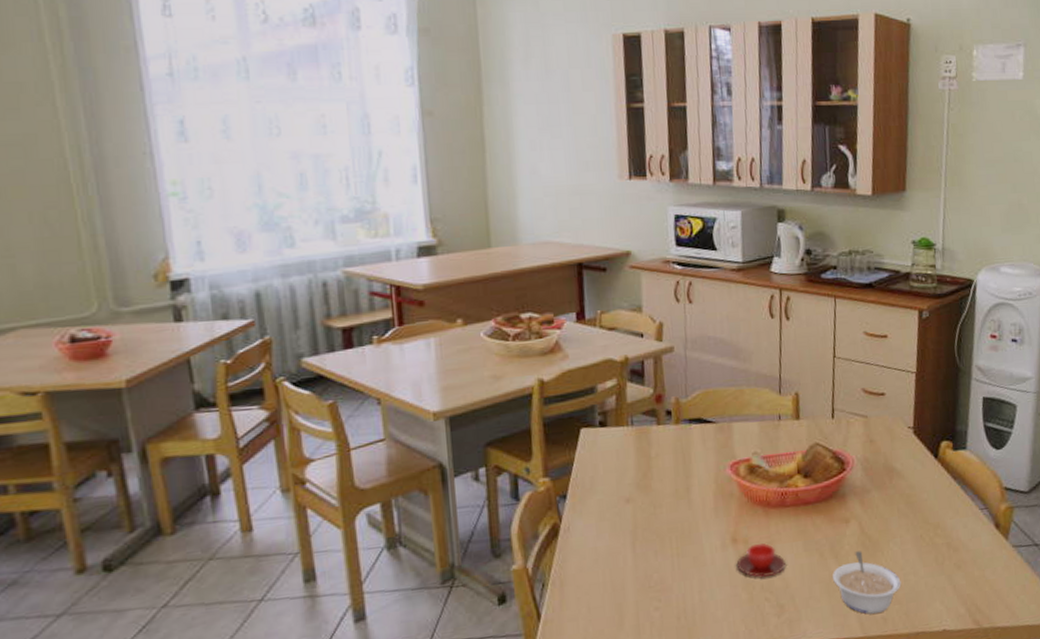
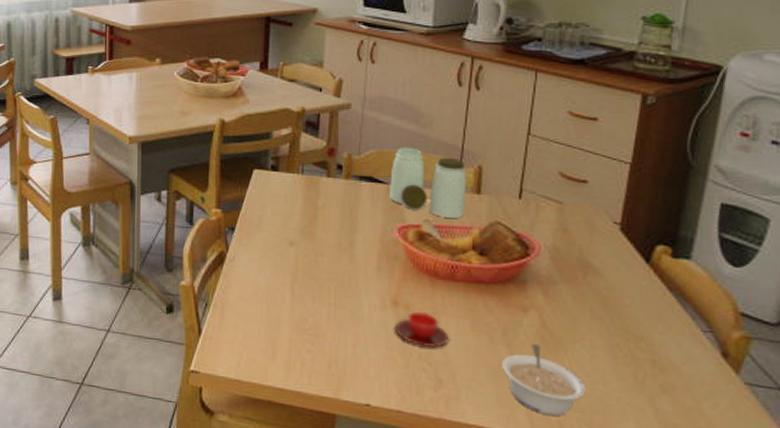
jar: none [718,383,788,448] -> present [390,147,467,218]

